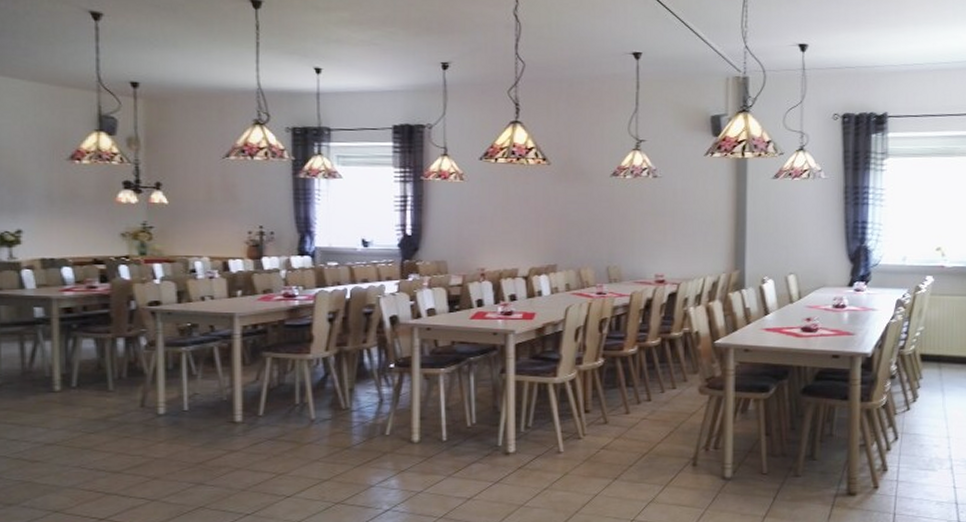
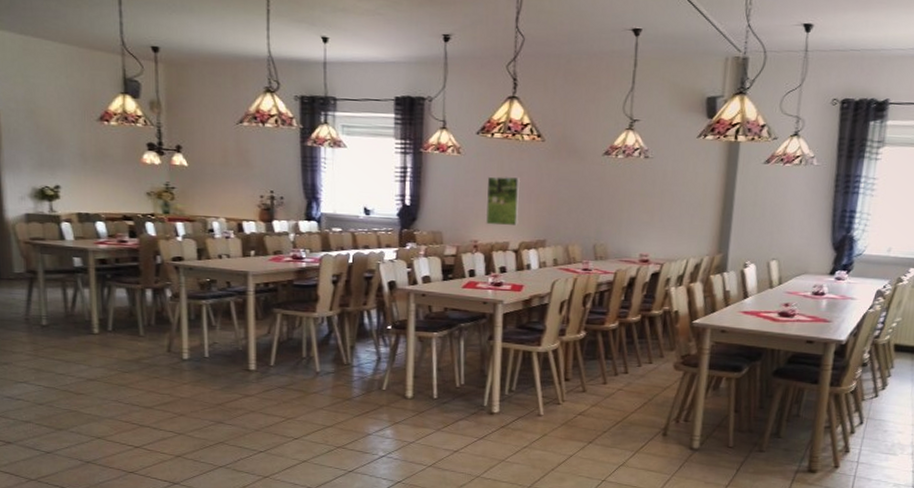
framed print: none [492,202,528,252] -> present [485,176,521,227]

